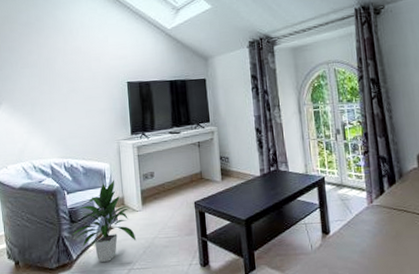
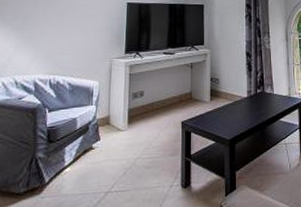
indoor plant: present [72,179,137,262] -> none [48,98,118,185]

